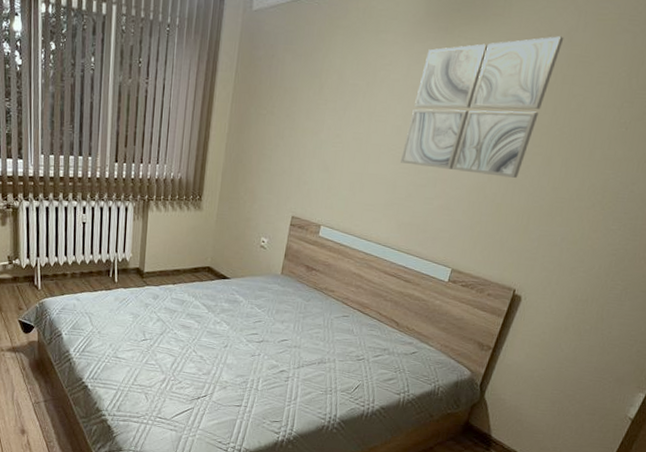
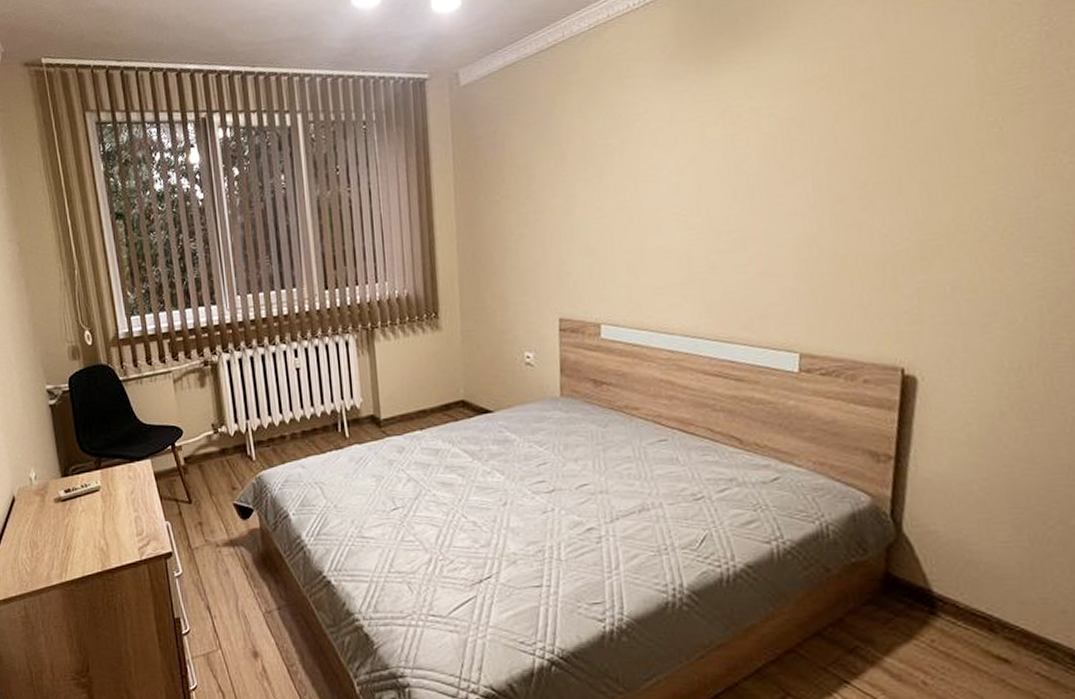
wall art: present [401,36,564,178] -> none [688,34,873,228]

